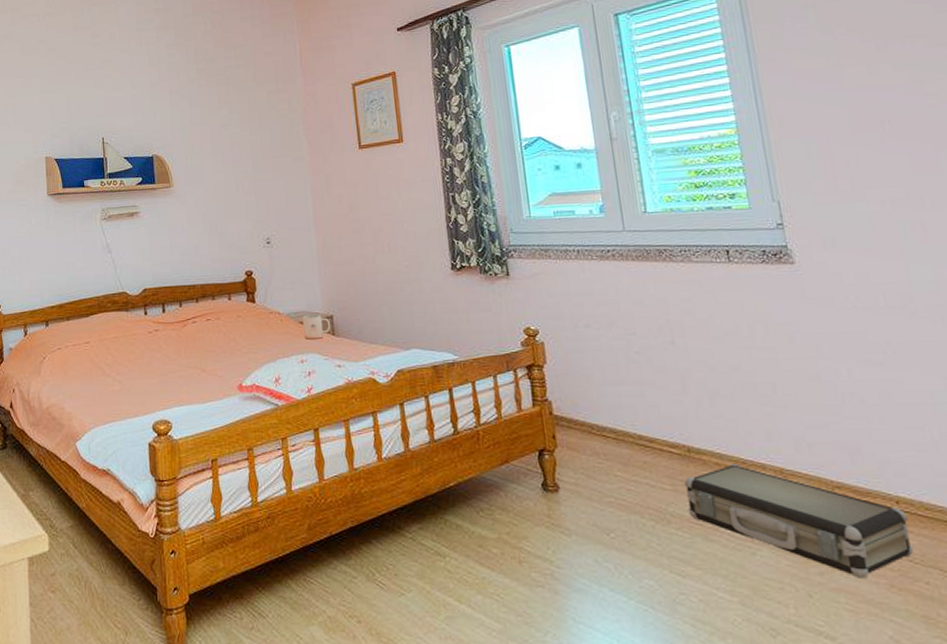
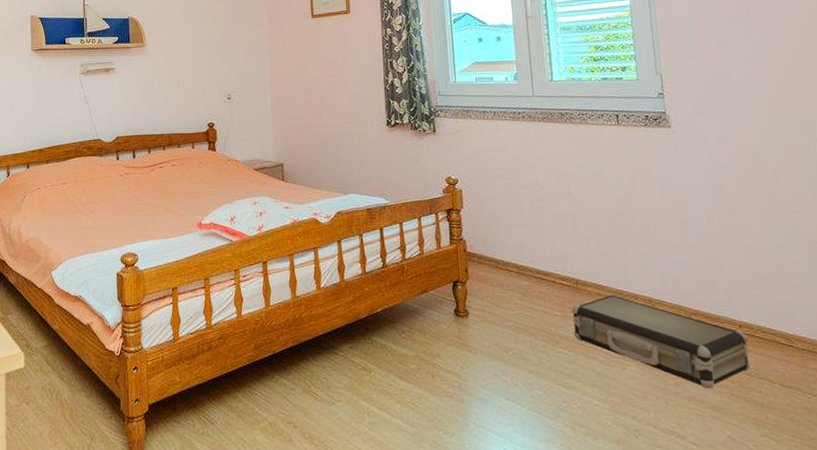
mug: present [302,314,331,340] -> none [257,162,281,184]

